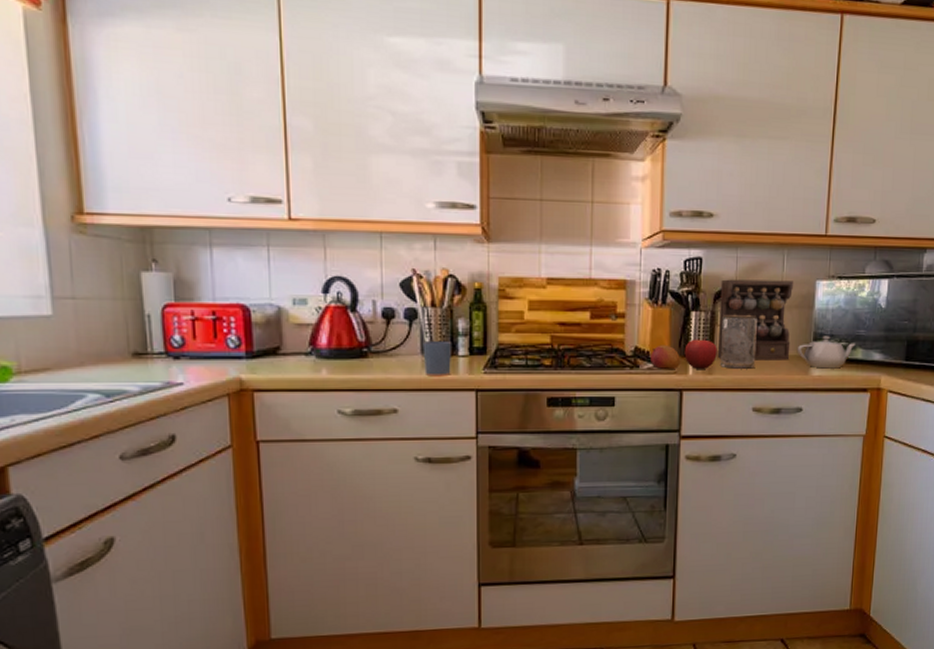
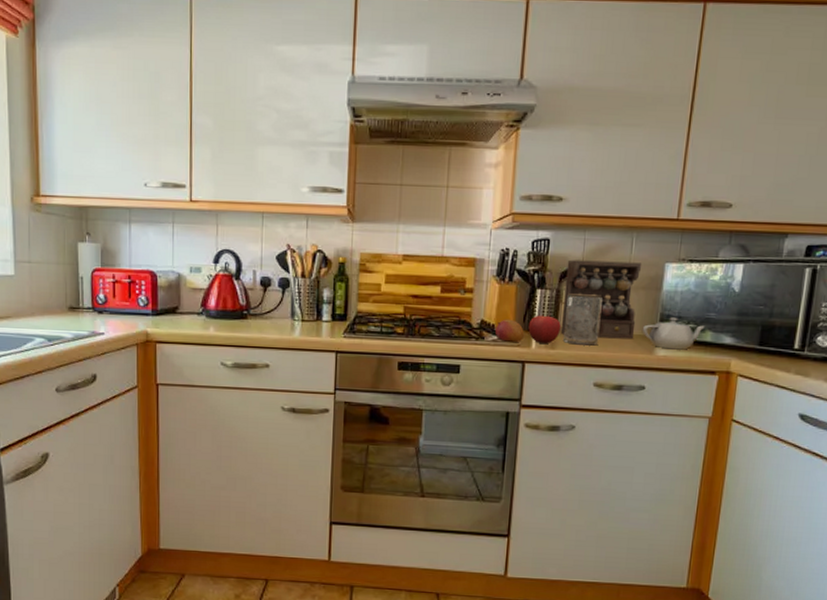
mug: present [423,340,452,377] -> none [292,306,318,339]

